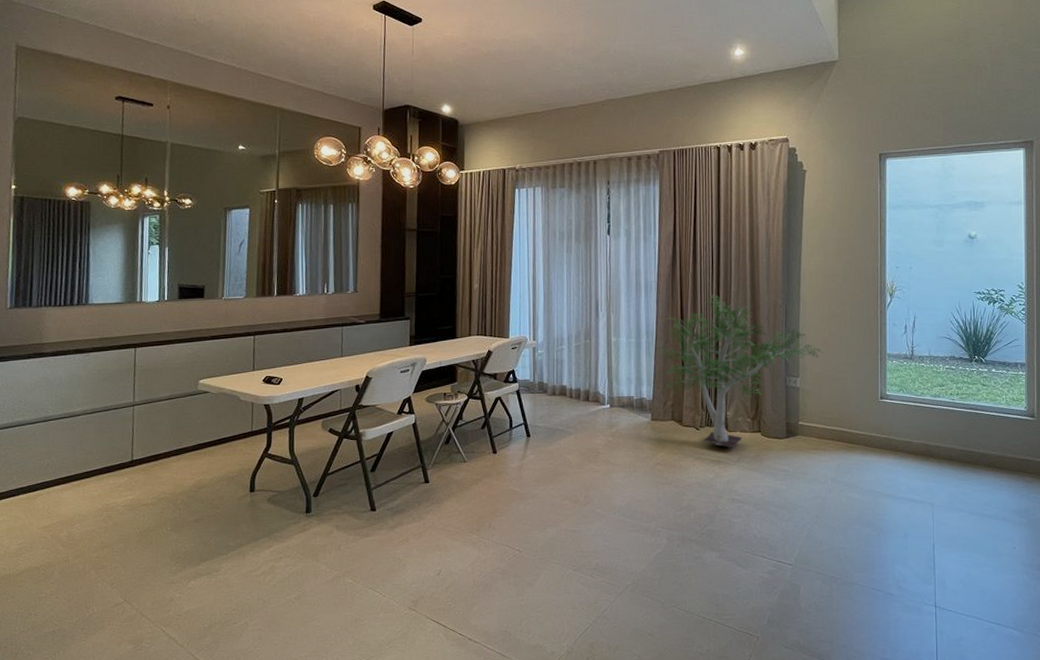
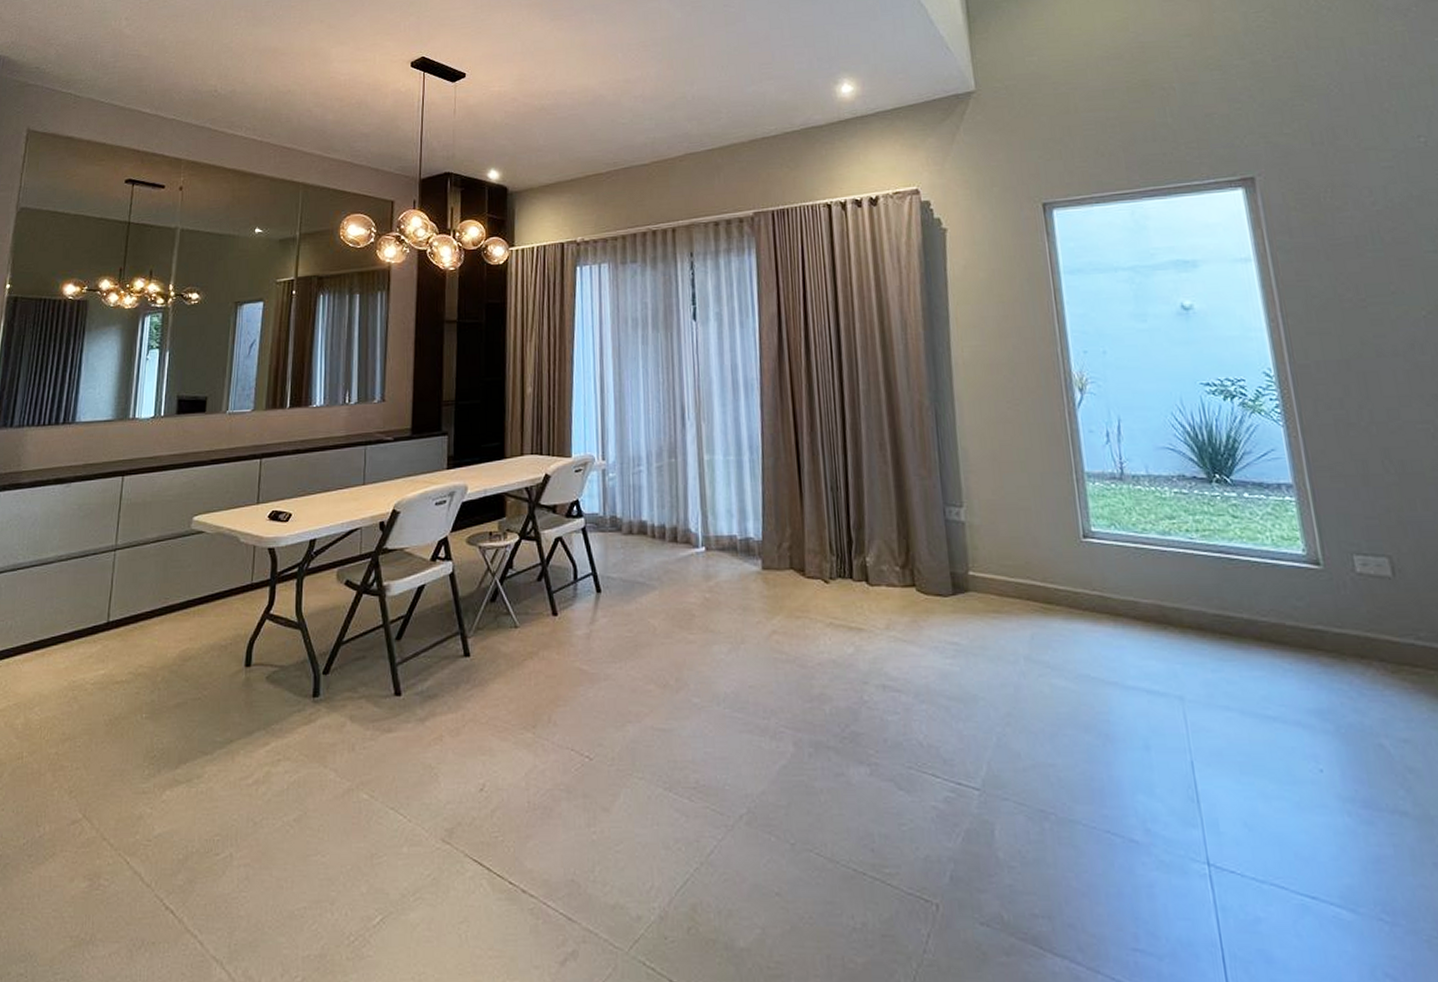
potted tree: present [658,293,826,447] -> none [766,393,997,609]

